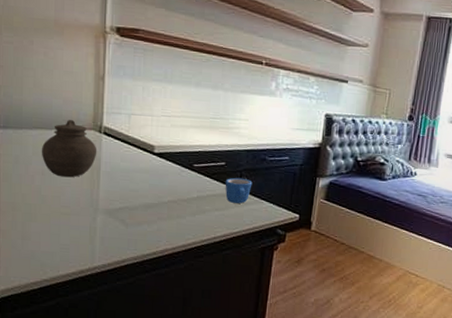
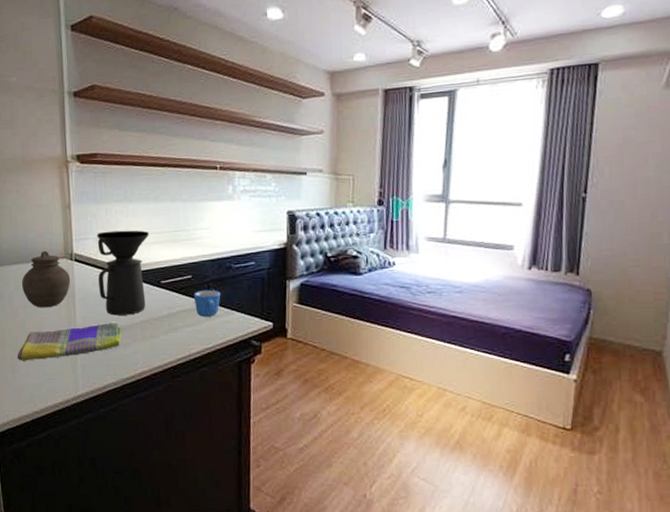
dish towel: none [29,199,148,229] -> present [17,323,122,361]
coffee maker: none [127,108,187,194] -> present [97,230,150,316]

